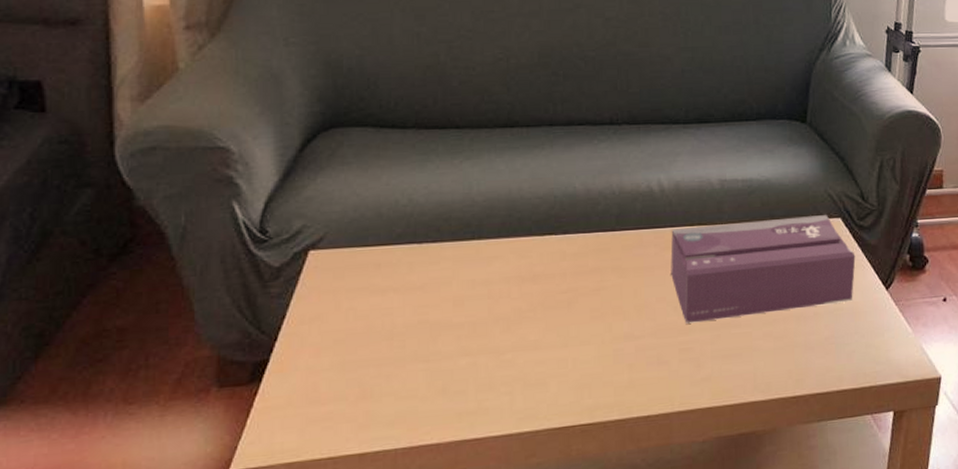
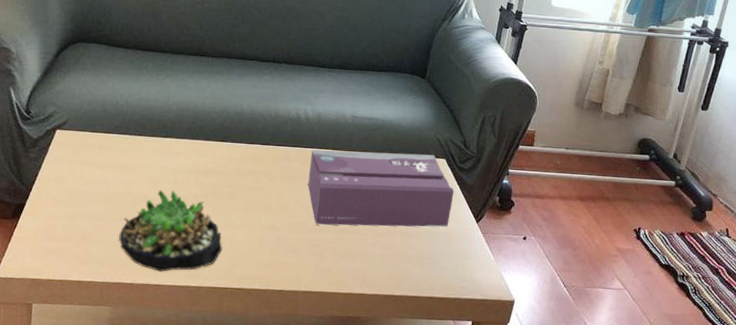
succulent plant: none [414,308,563,421] -> present [118,190,222,272]

